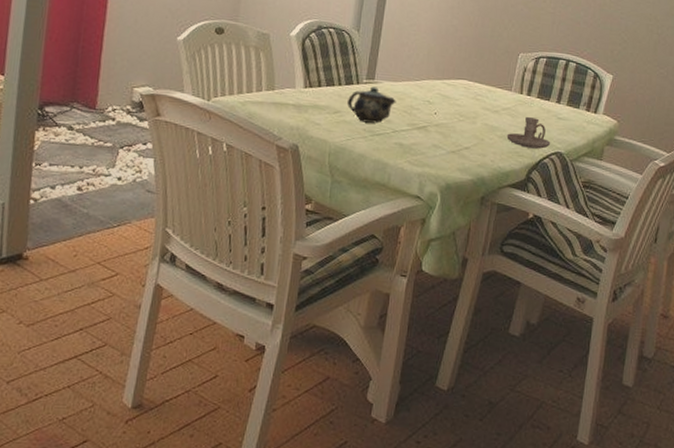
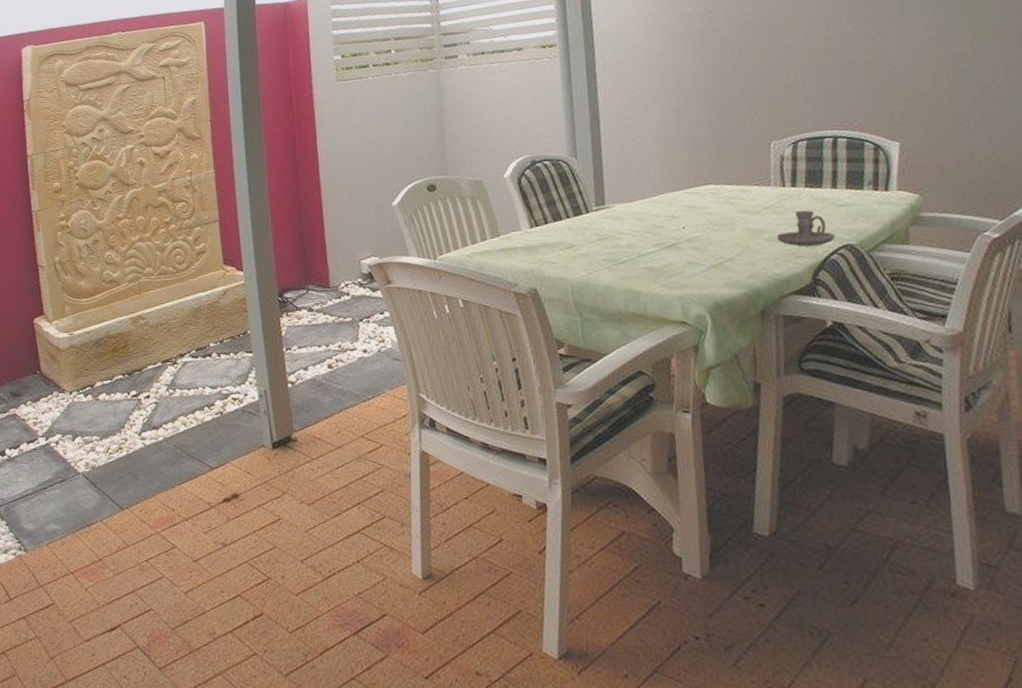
teapot: present [347,86,396,124] -> none [580,212,635,252]

